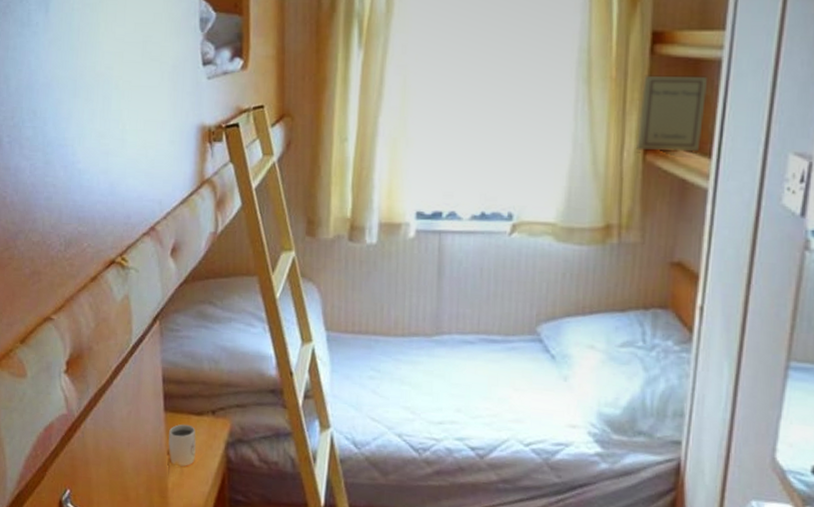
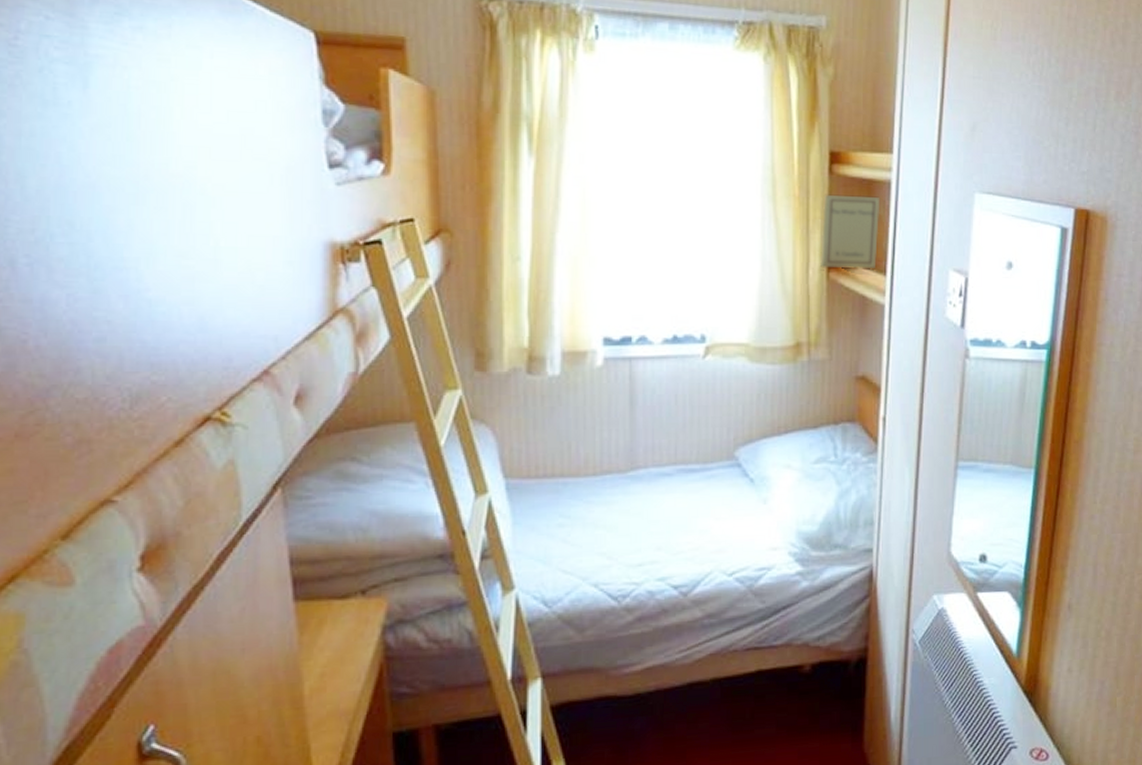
mug: present [168,424,197,467] -> none [302,612,343,667]

